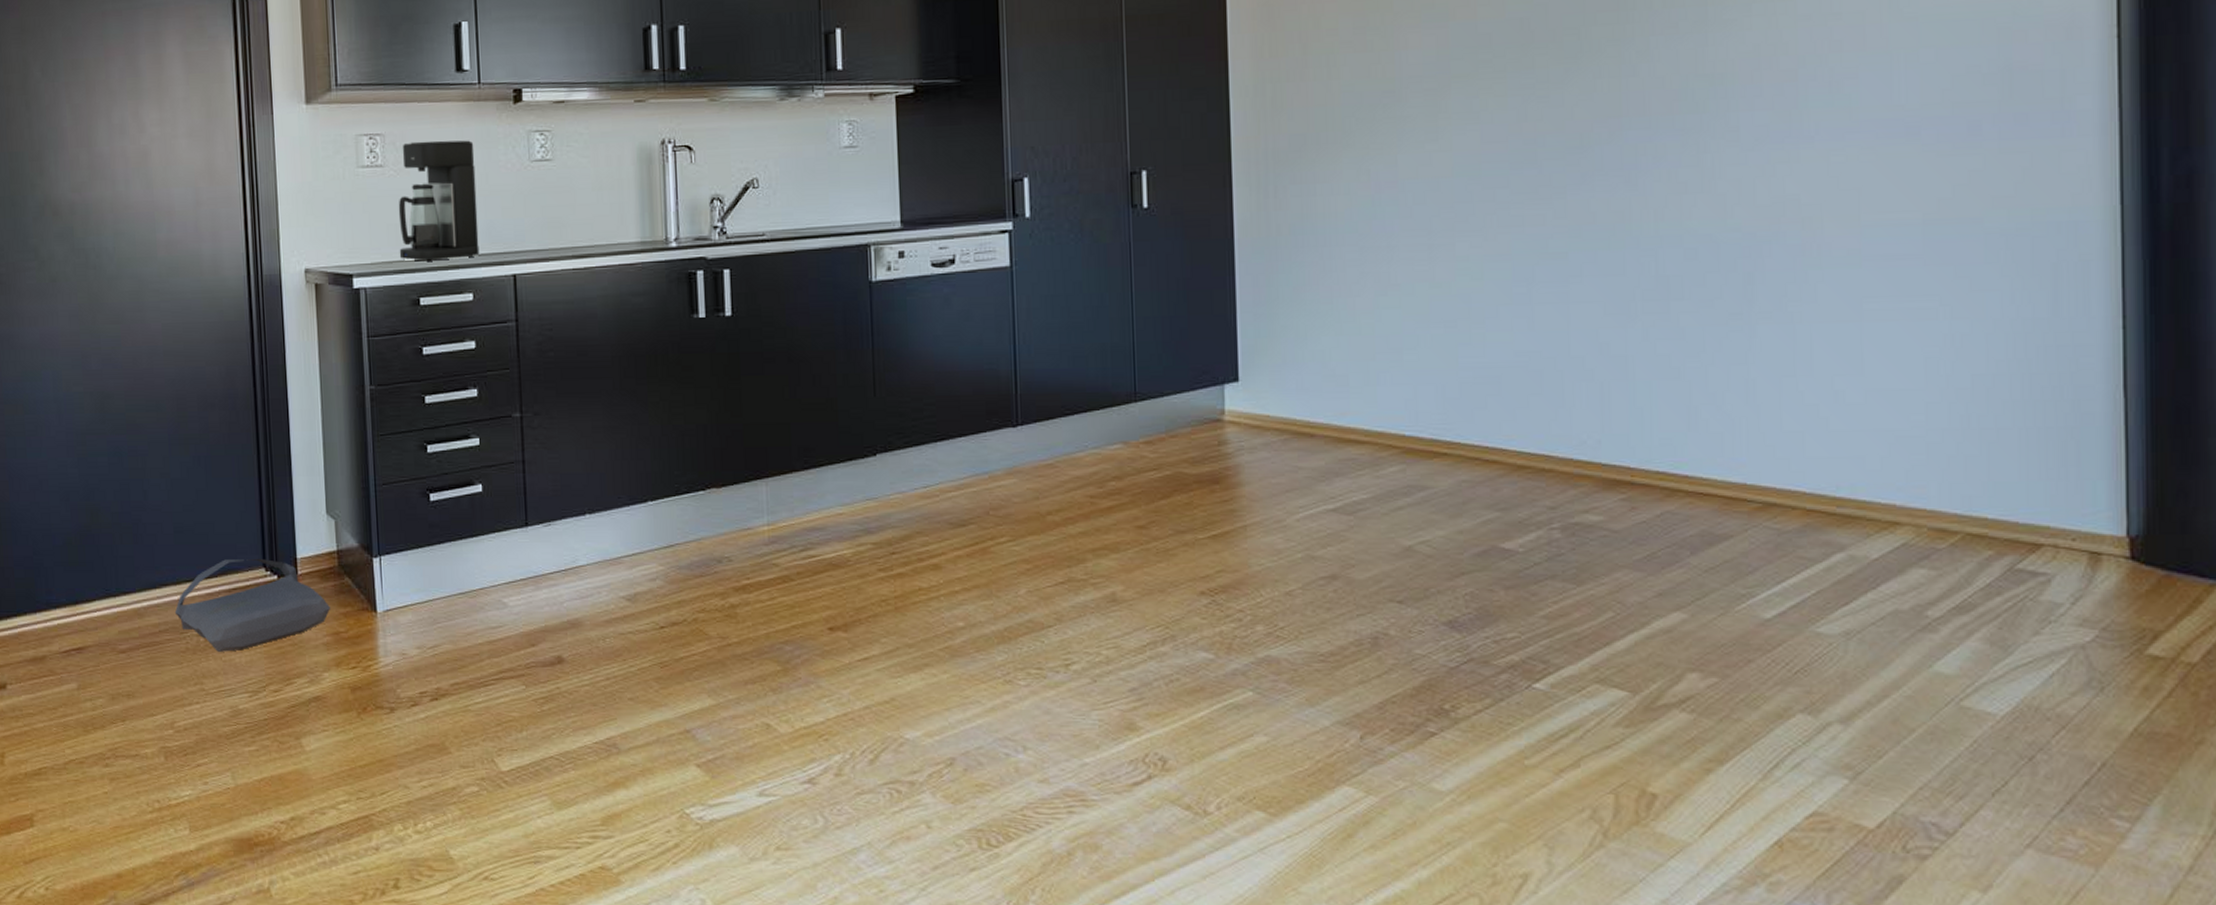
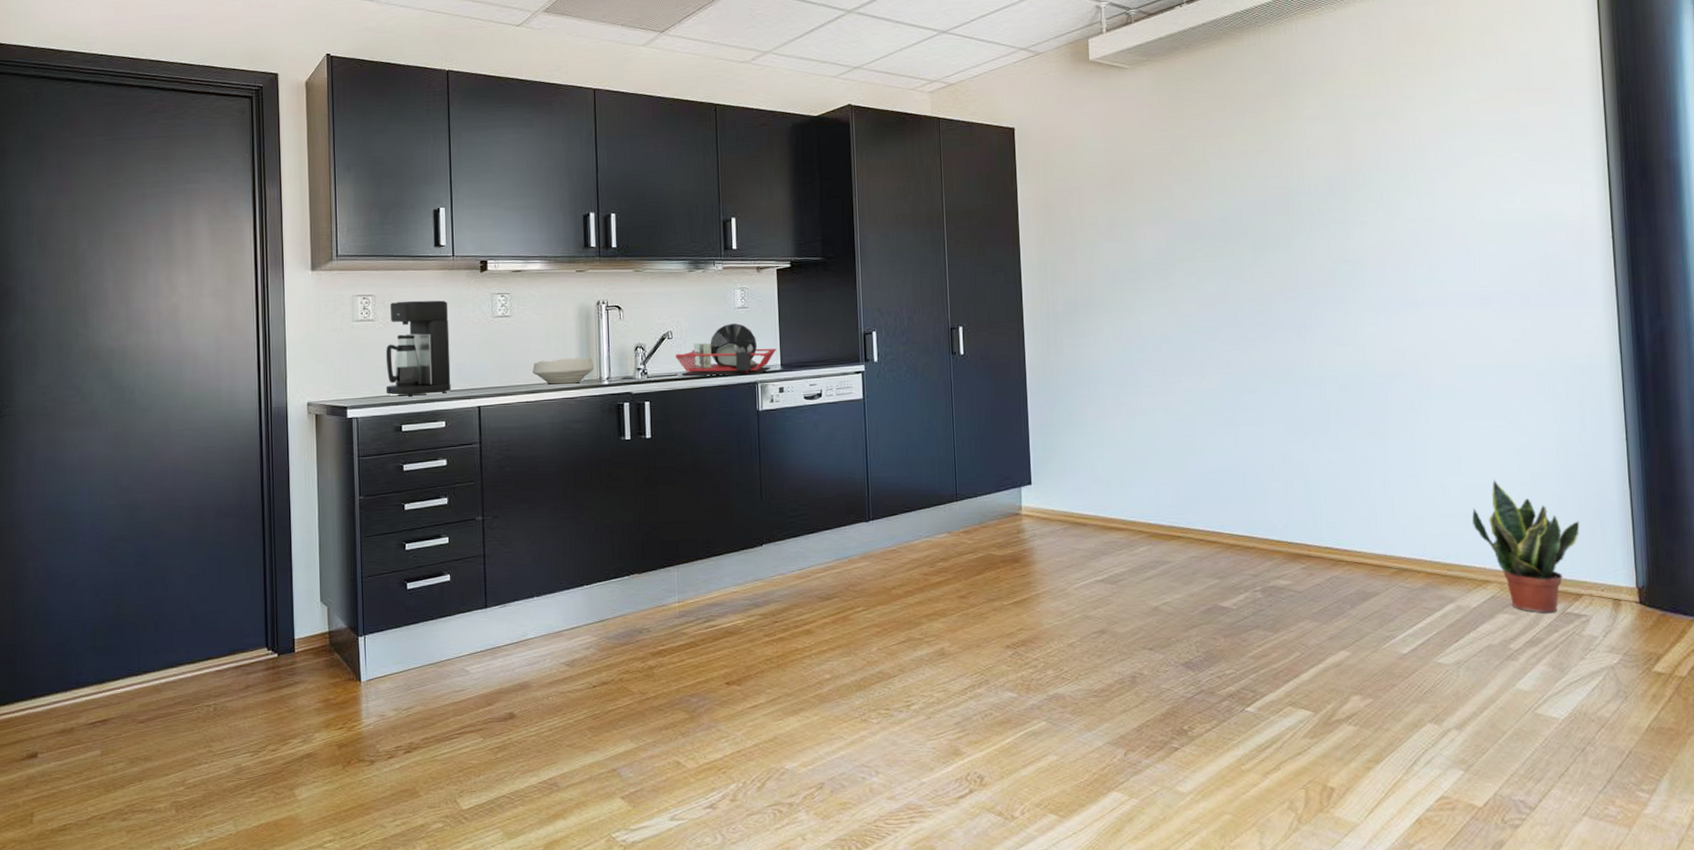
bag: present [174,558,330,652] -> none [188,639,322,719]
bowl: none [580,212,659,247] -> present [532,357,594,385]
dish rack: none [762,168,895,236] -> present [675,323,777,376]
potted plant: none [1878,382,2043,569] -> present [1472,479,1580,613]

